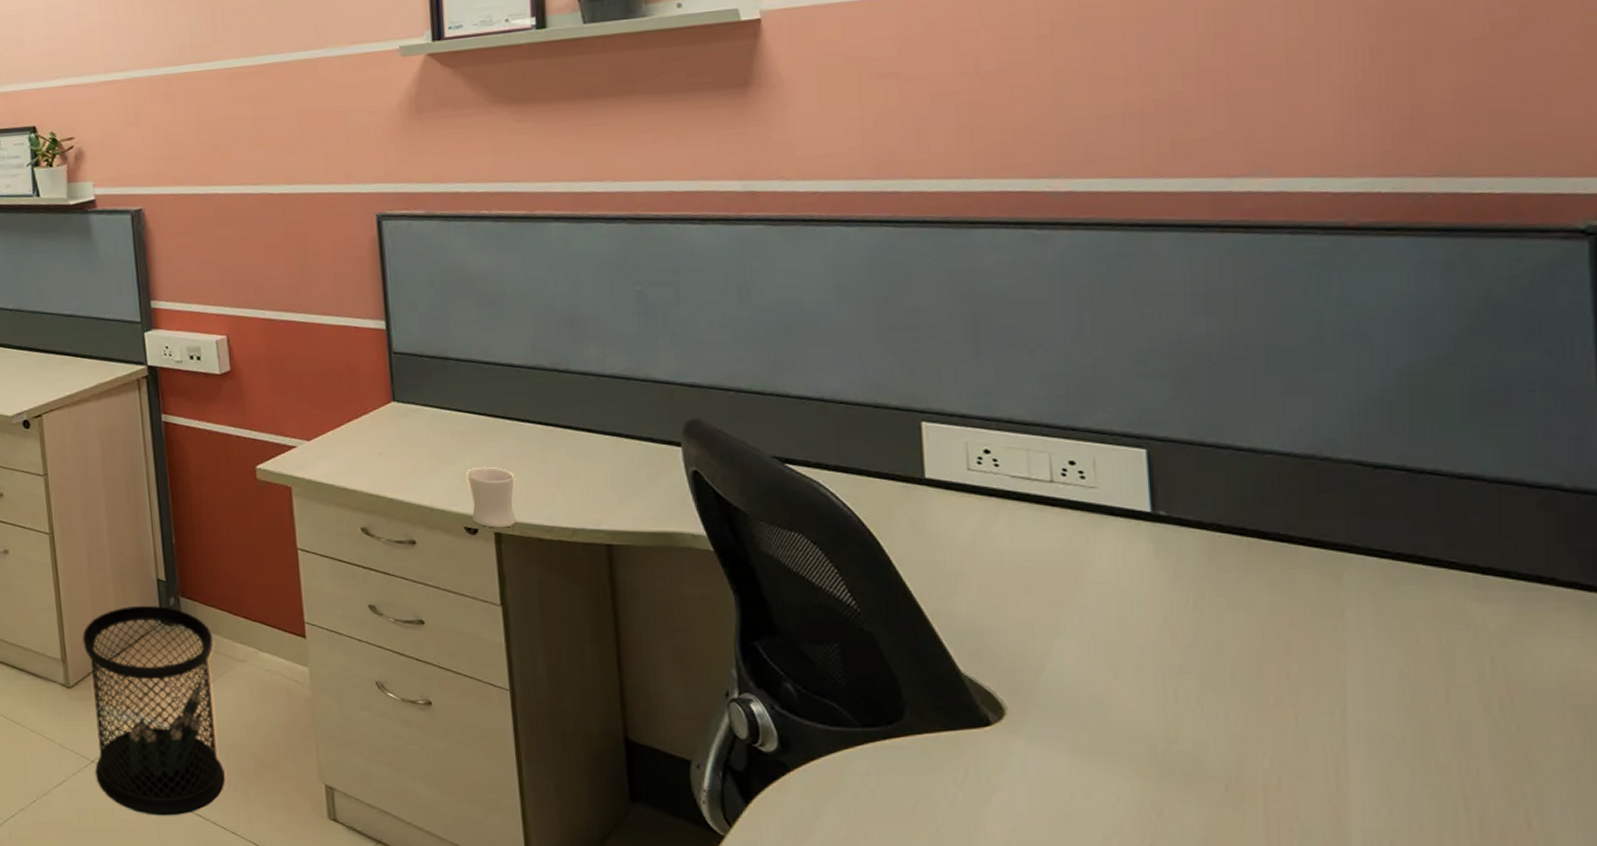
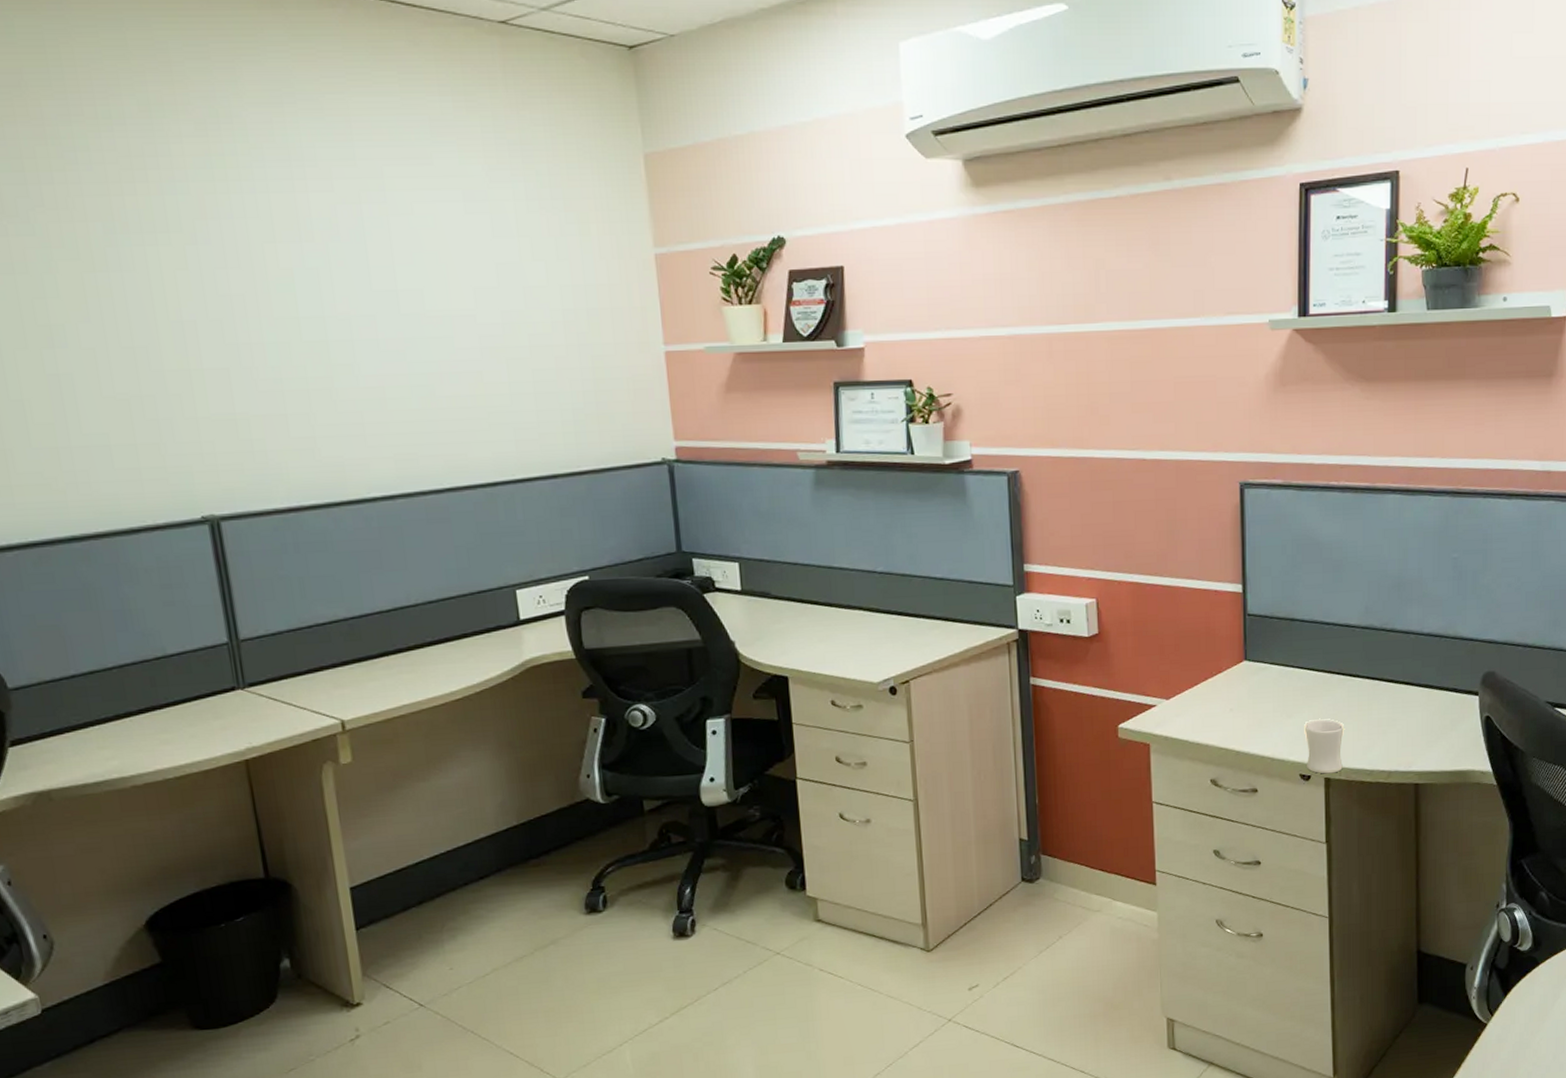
pencil holder: present [82,605,225,816] -> none [944,864,1076,1064]

